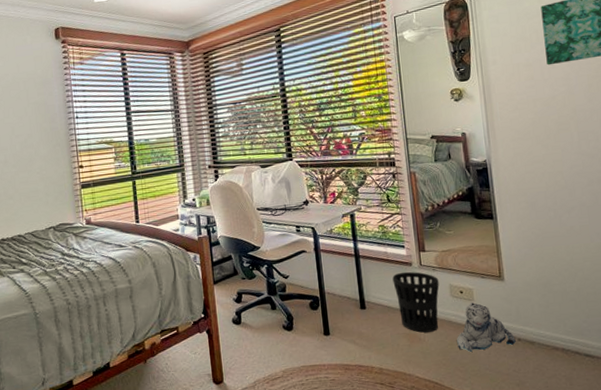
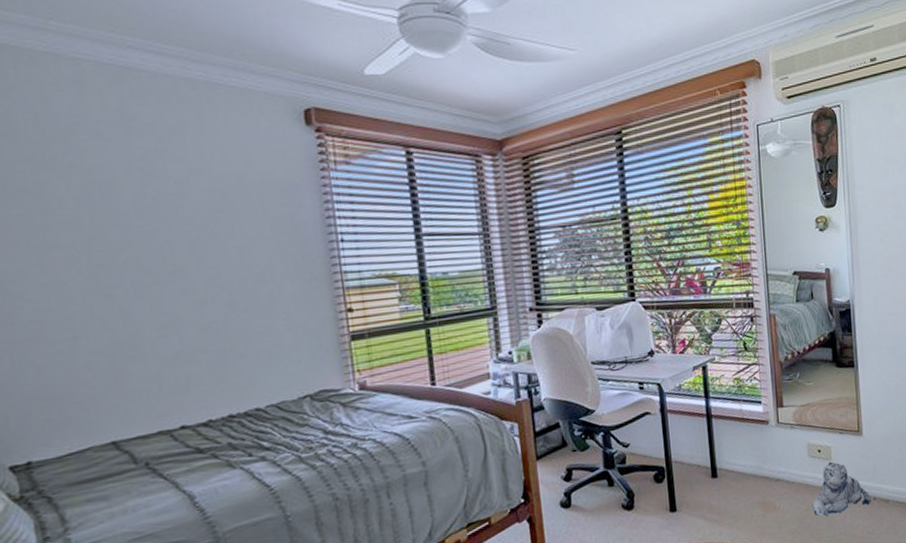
wastebasket: present [392,271,439,333] -> none [747,430,797,500]

